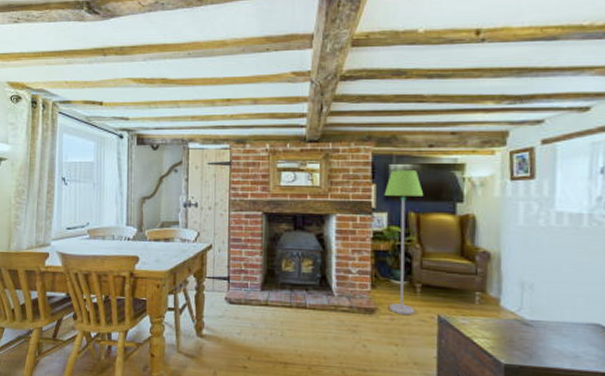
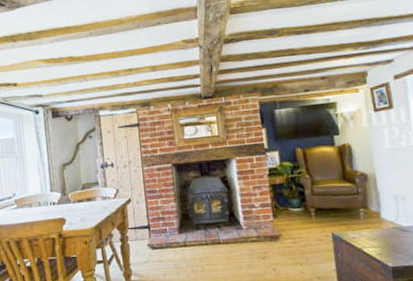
floor lamp: present [384,170,424,316] -> none [273,112,313,238]

